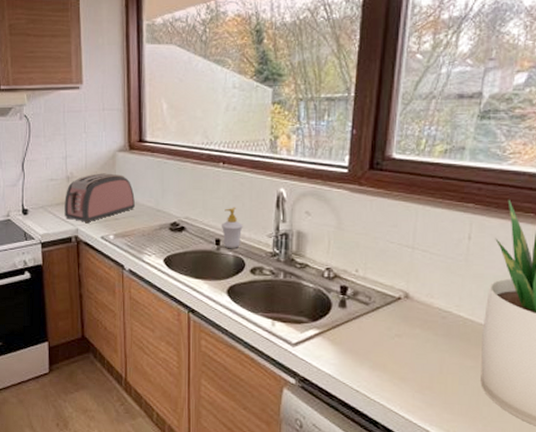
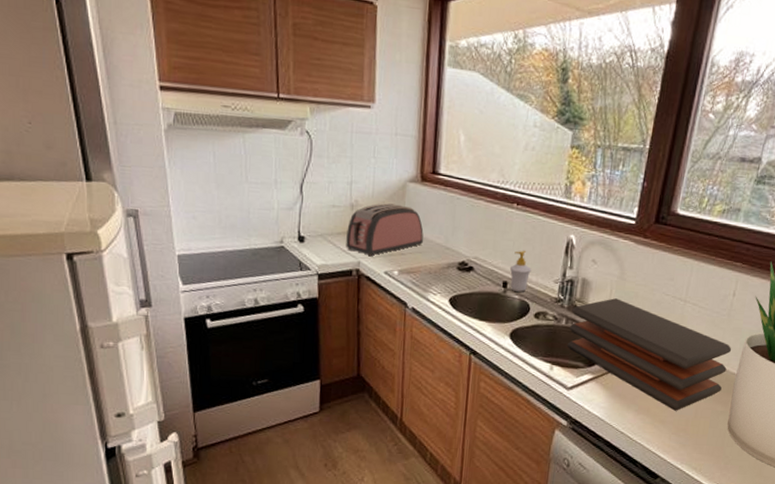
cutting board: none [287,249,475,367] -> present [567,298,732,411]

